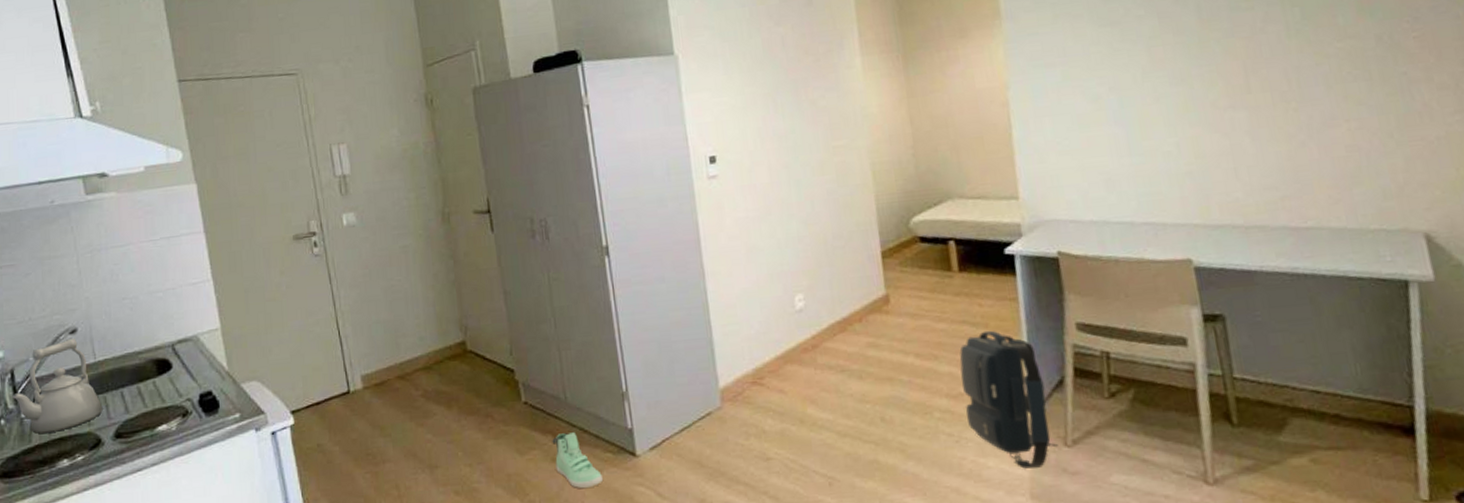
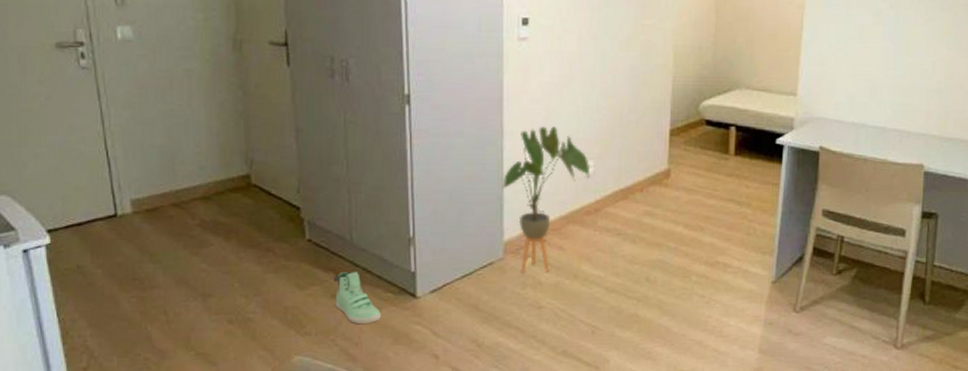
house plant: none [710,262,801,421] -> present [502,126,590,272]
backpack: present [959,330,1058,469] -> none [718,209,788,329]

